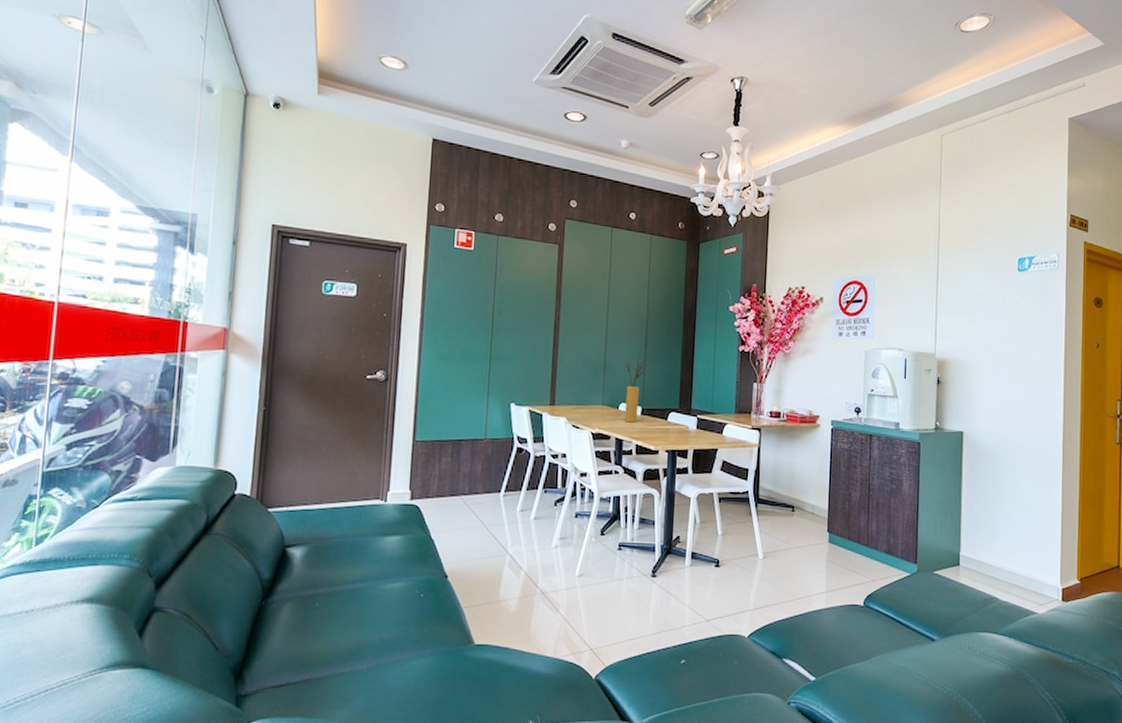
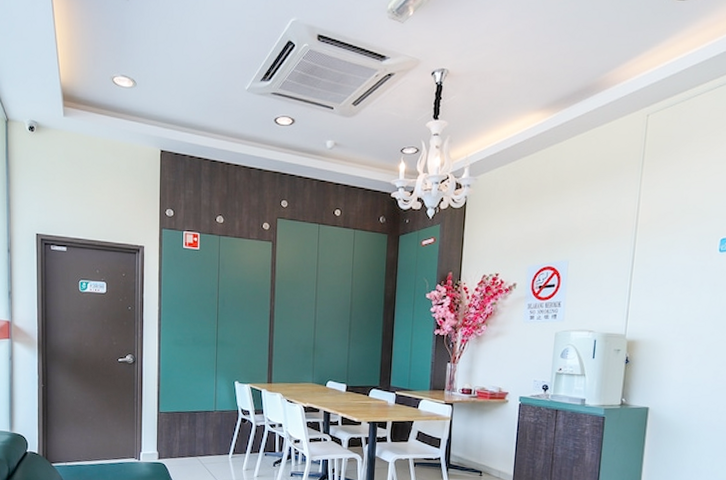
vase: present [624,355,649,423] -> none [331,339,353,398]

